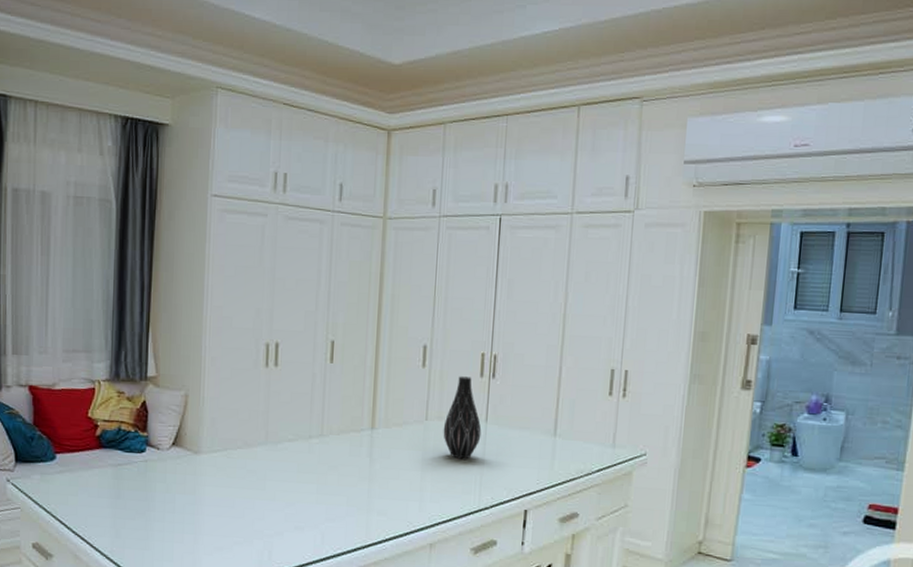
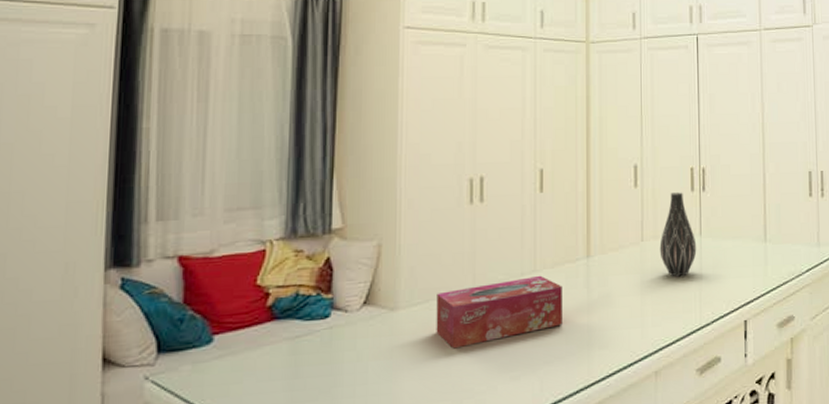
tissue box: none [232,440,347,495] -> present [436,275,562,349]

